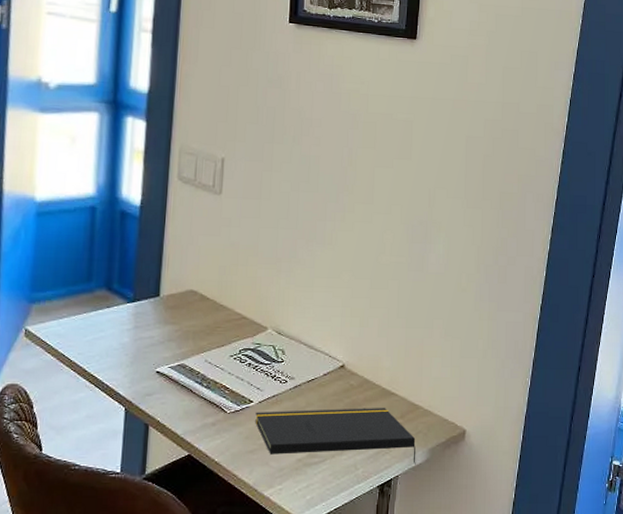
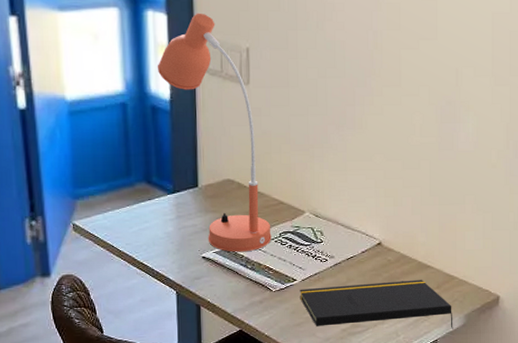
desk lamp: none [130,121,231,369] -> present [157,13,272,252]

